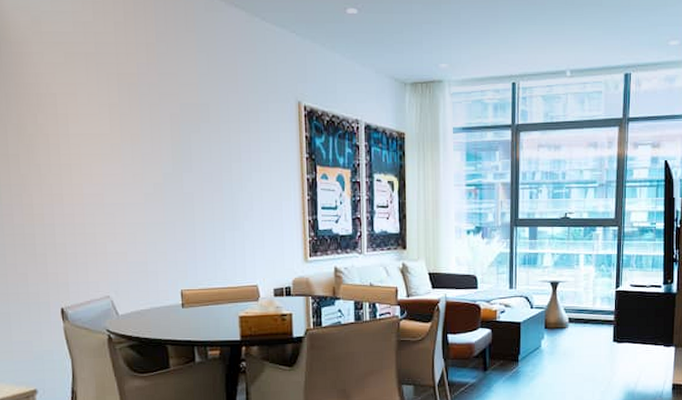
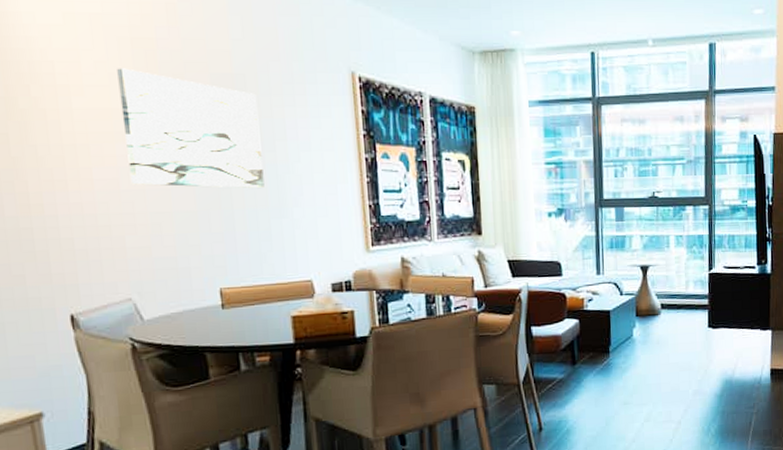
wall art: none [105,99,221,203] -> present [117,68,265,188]

